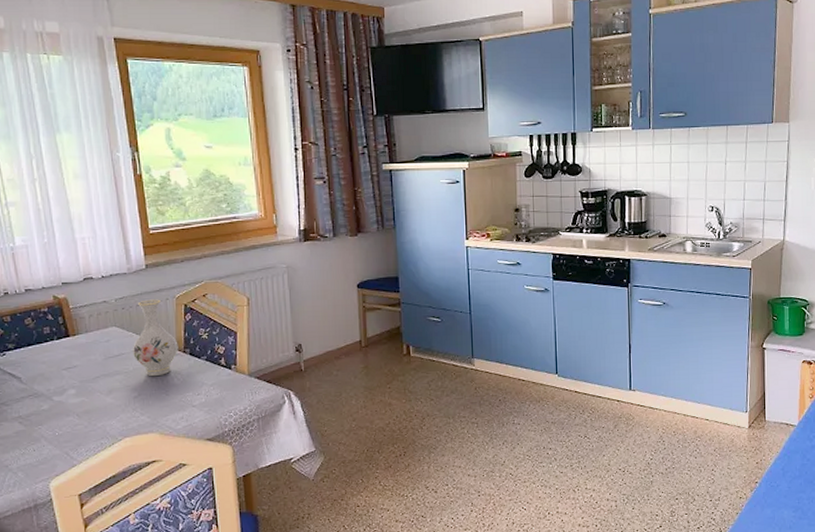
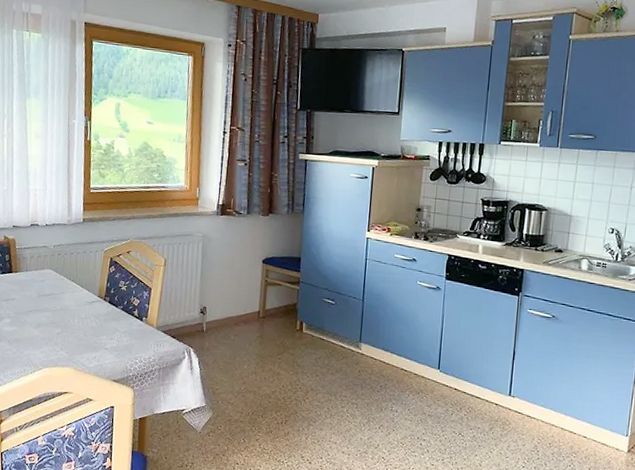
vase: present [132,299,179,377] -> none [61,249,101,318]

